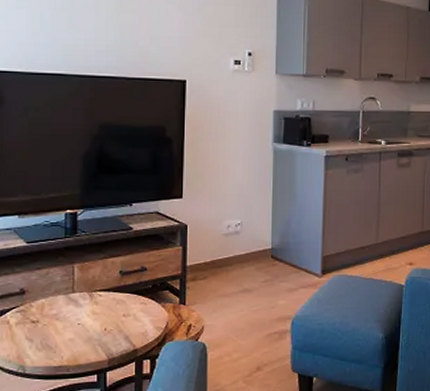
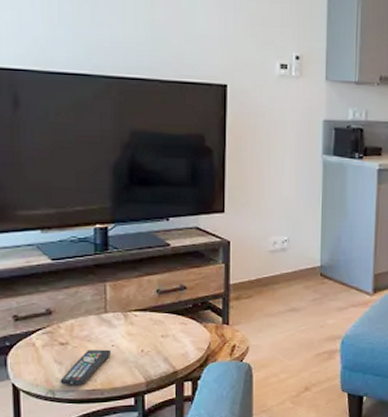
remote control: none [30,327,78,361] -> present [60,349,112,385]

